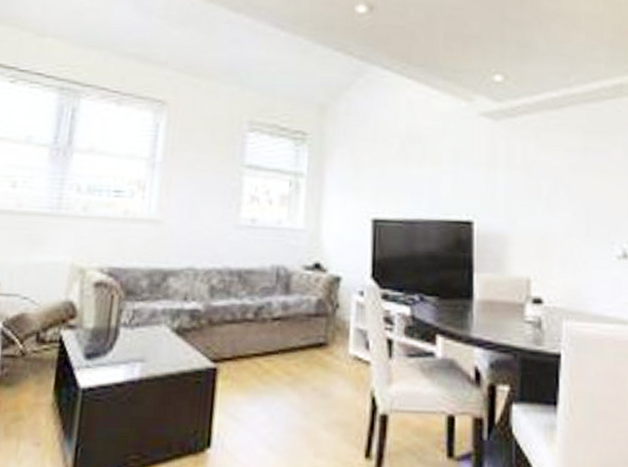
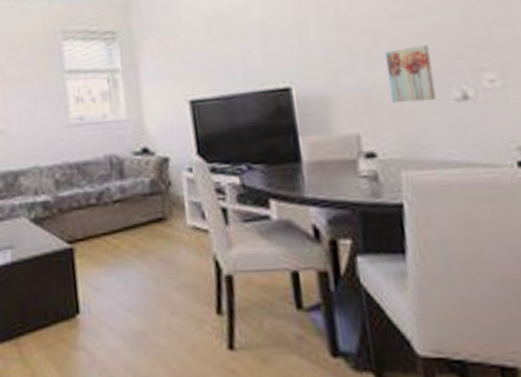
wall art: none [561,200,601,254] -> present [385,45,437,104]

